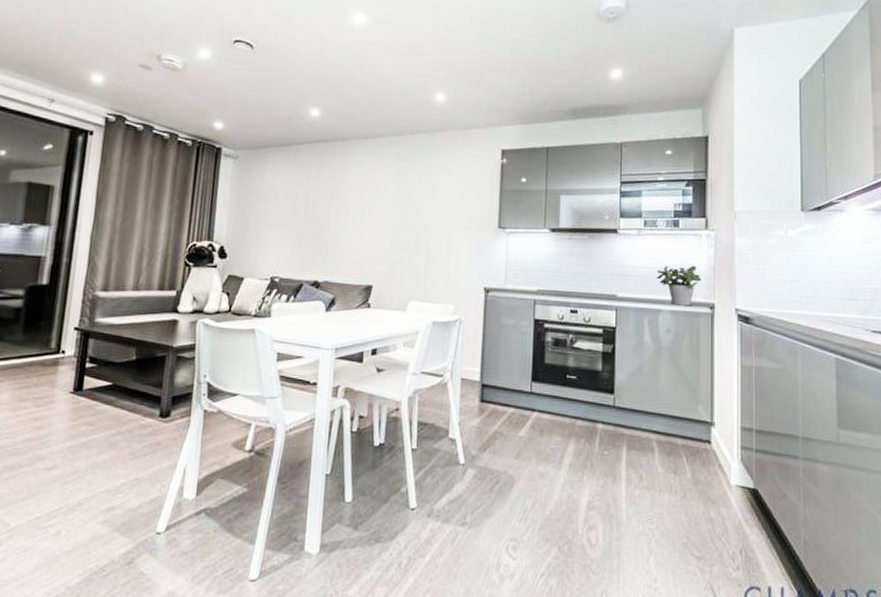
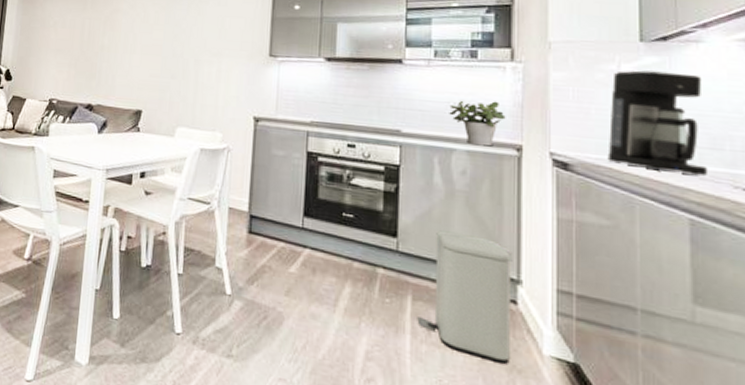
pedal bin: none [631,384,707,497] -> present [417,230,513,364]
coffee maker: none [778,236,849,323] -> present [607,70,709,176]

